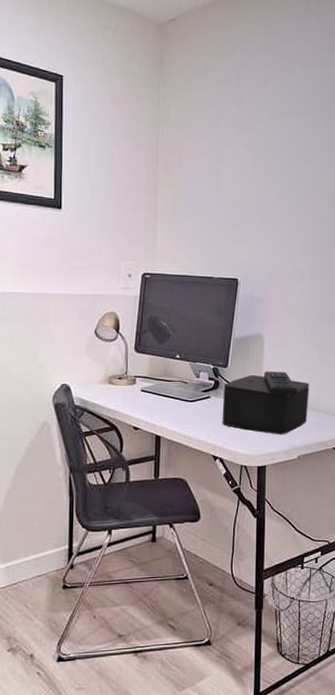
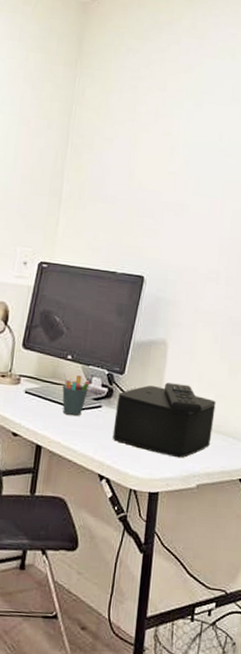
pen holder: none [173,369,198,408] -> present [62,371,90,417]

